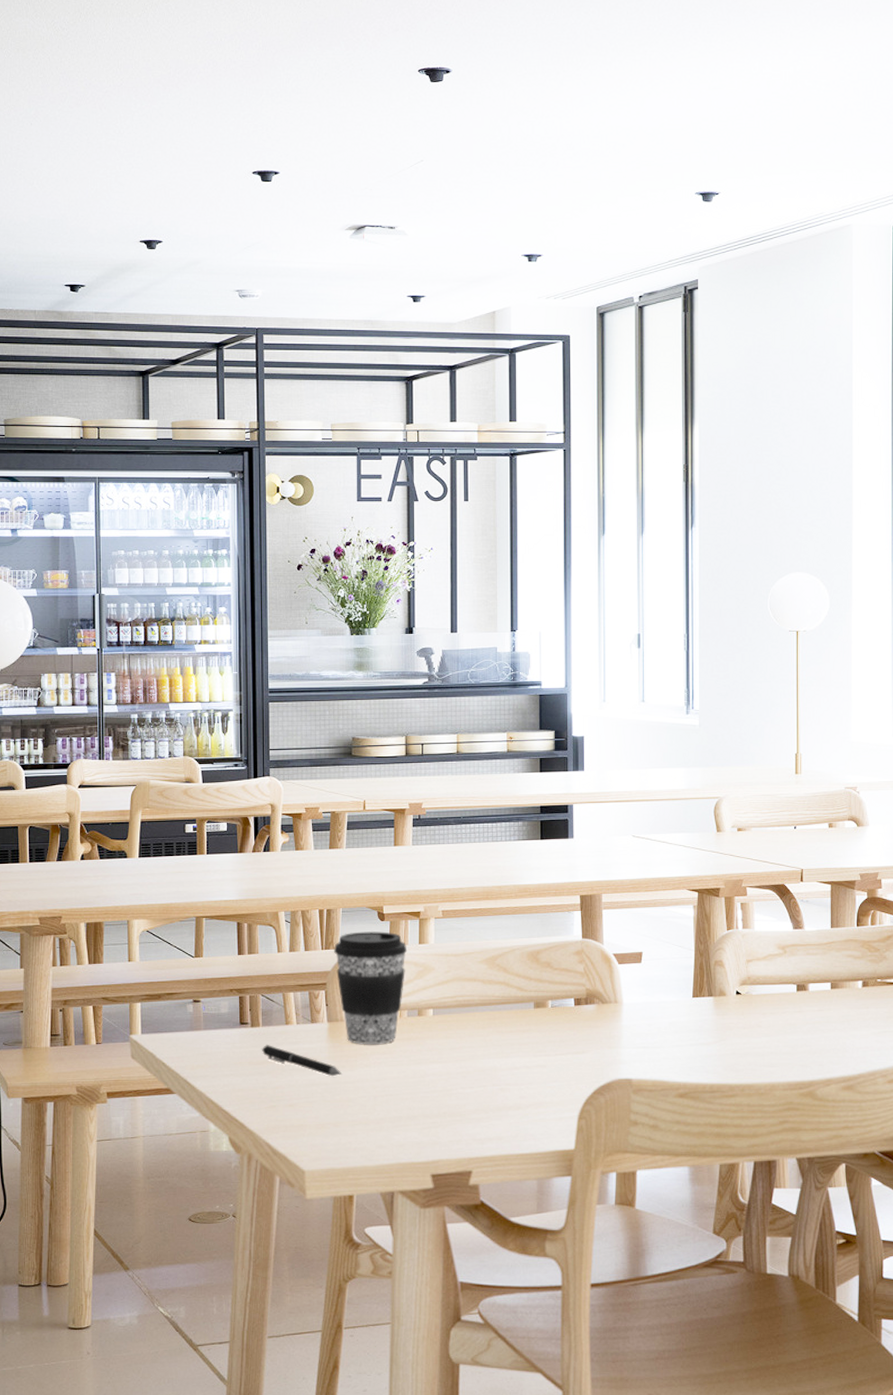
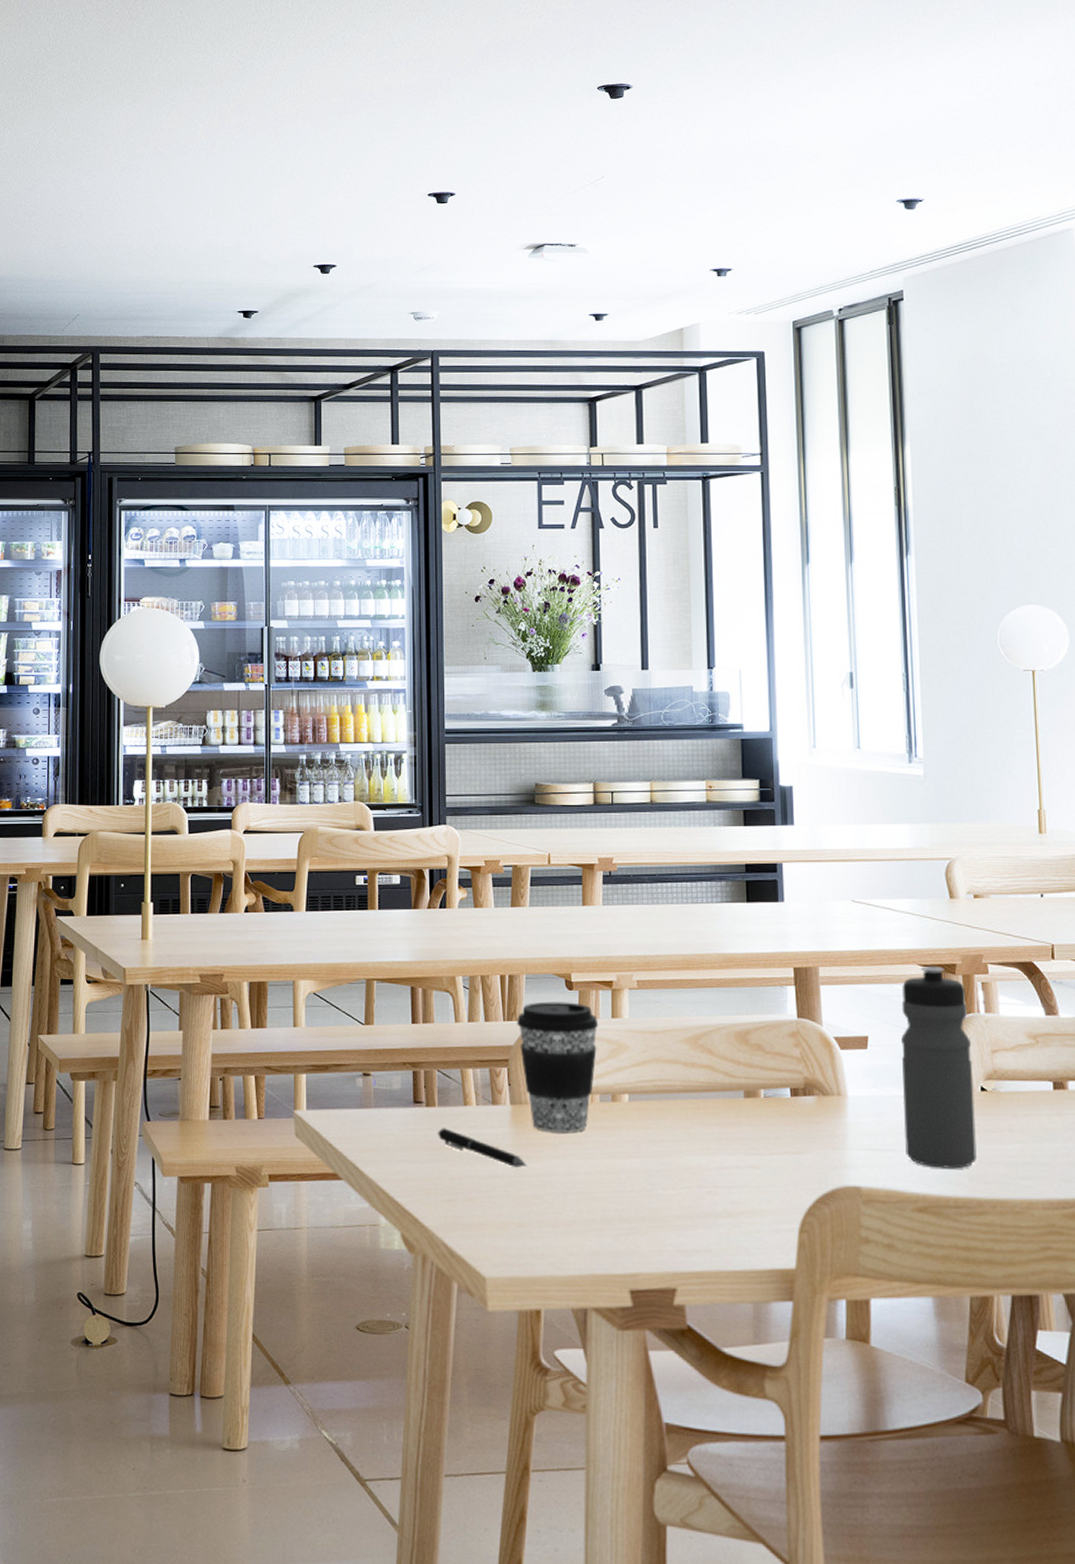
water bottle: none [670,890,730,1060] -> present [901,965,977,1169]

